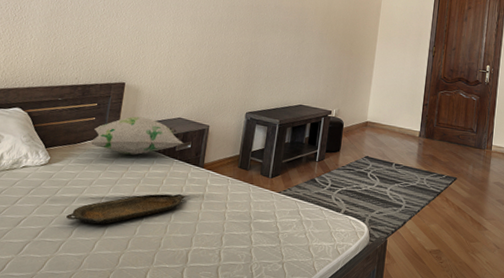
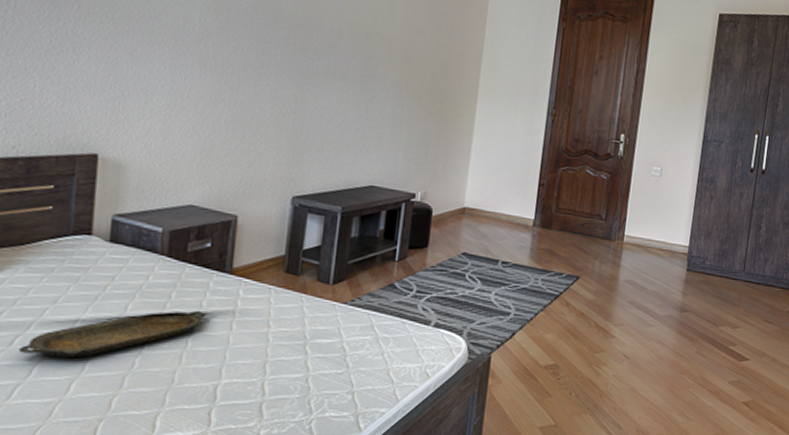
decorative pillow: present [90,116,184,155] -> none [47,203,201,260]

